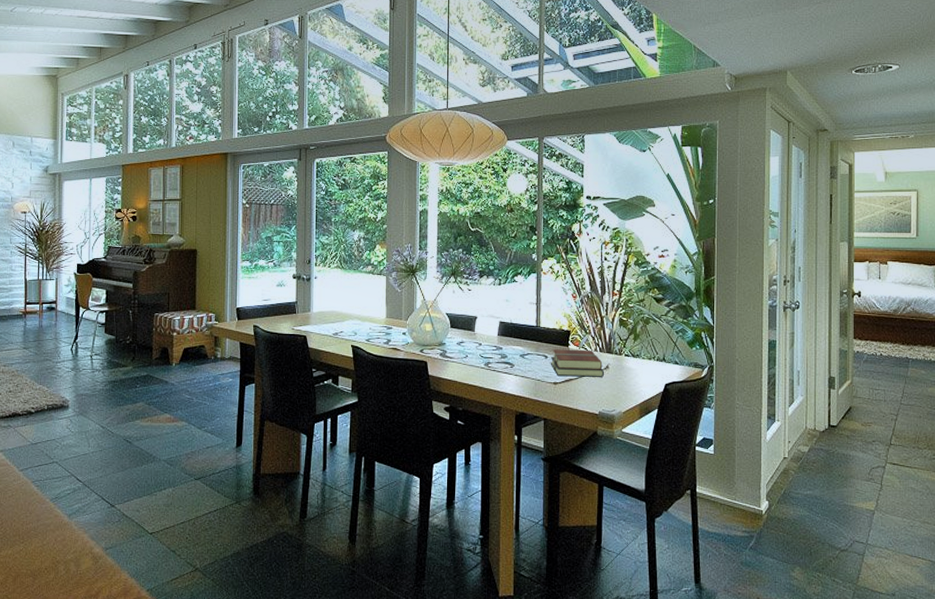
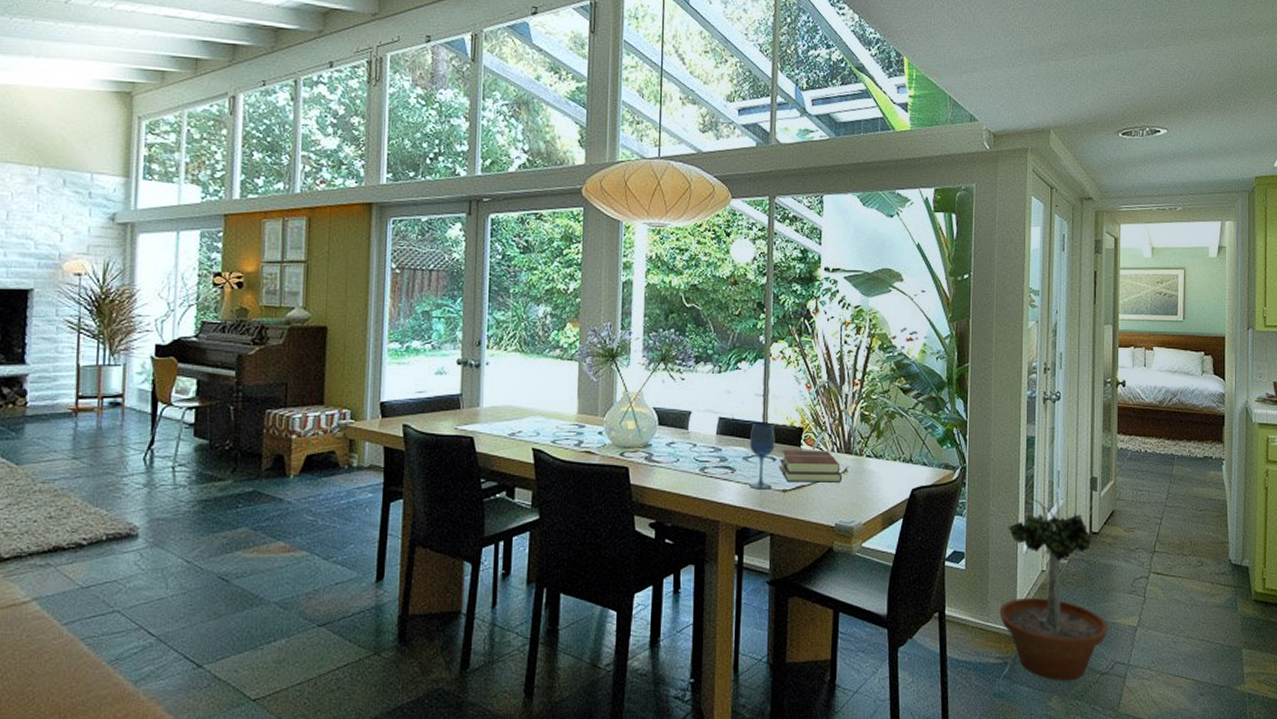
wineglass: none [525,326,547,382] -> present [749,422,775,490]
potted tree: none [745,389,847,554] -> present [999,492,1109,680]

